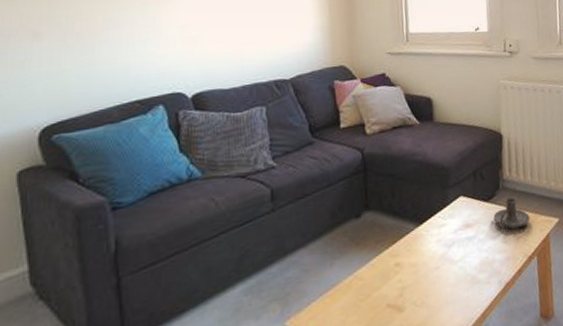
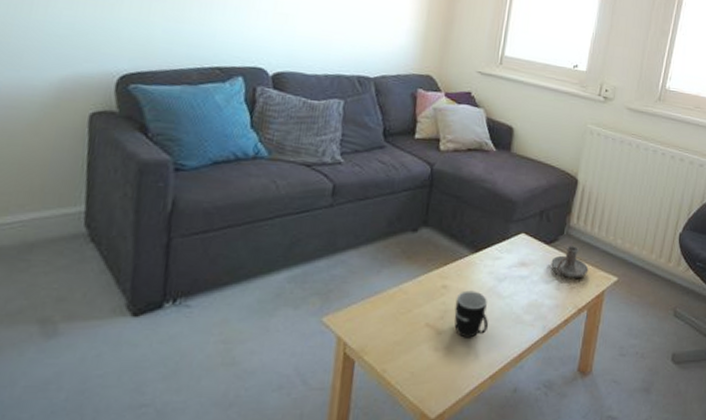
mug: none [411,261,448,310] -> present [454,290,489,338]

